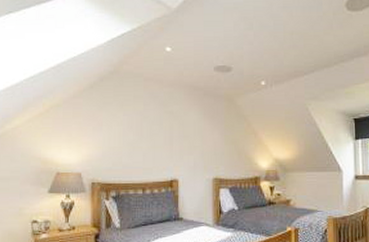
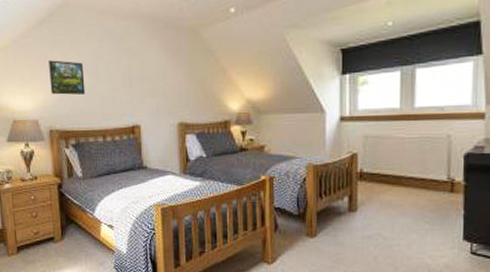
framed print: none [96,119,129,151] -> present [49,60,86,96]

